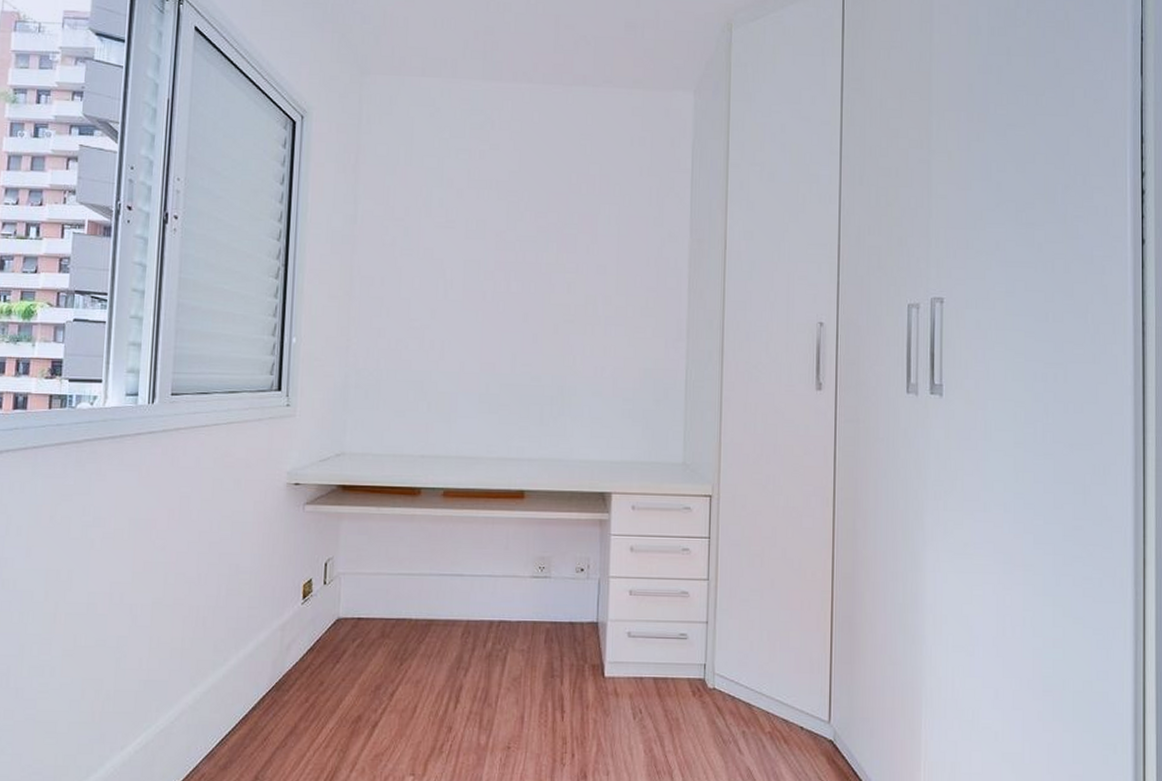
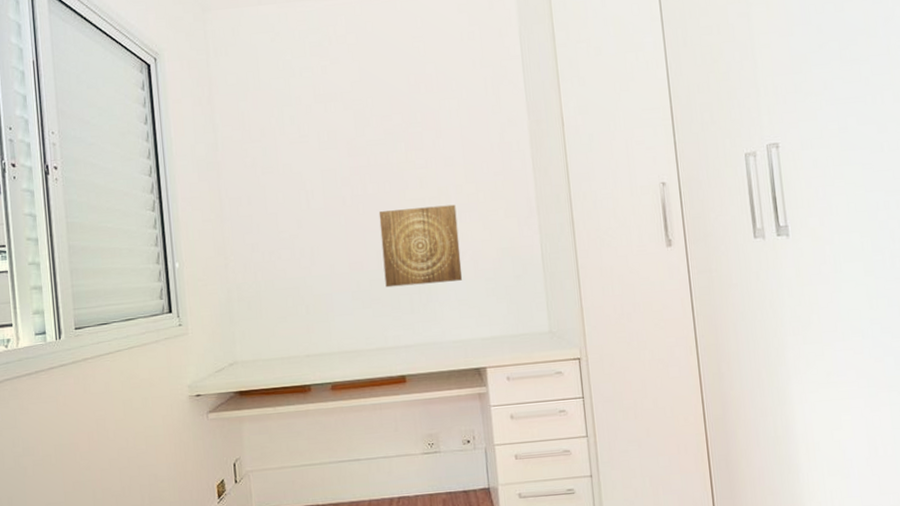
wall art: none [516,312,602,397] -> present [378,204,463,288]

